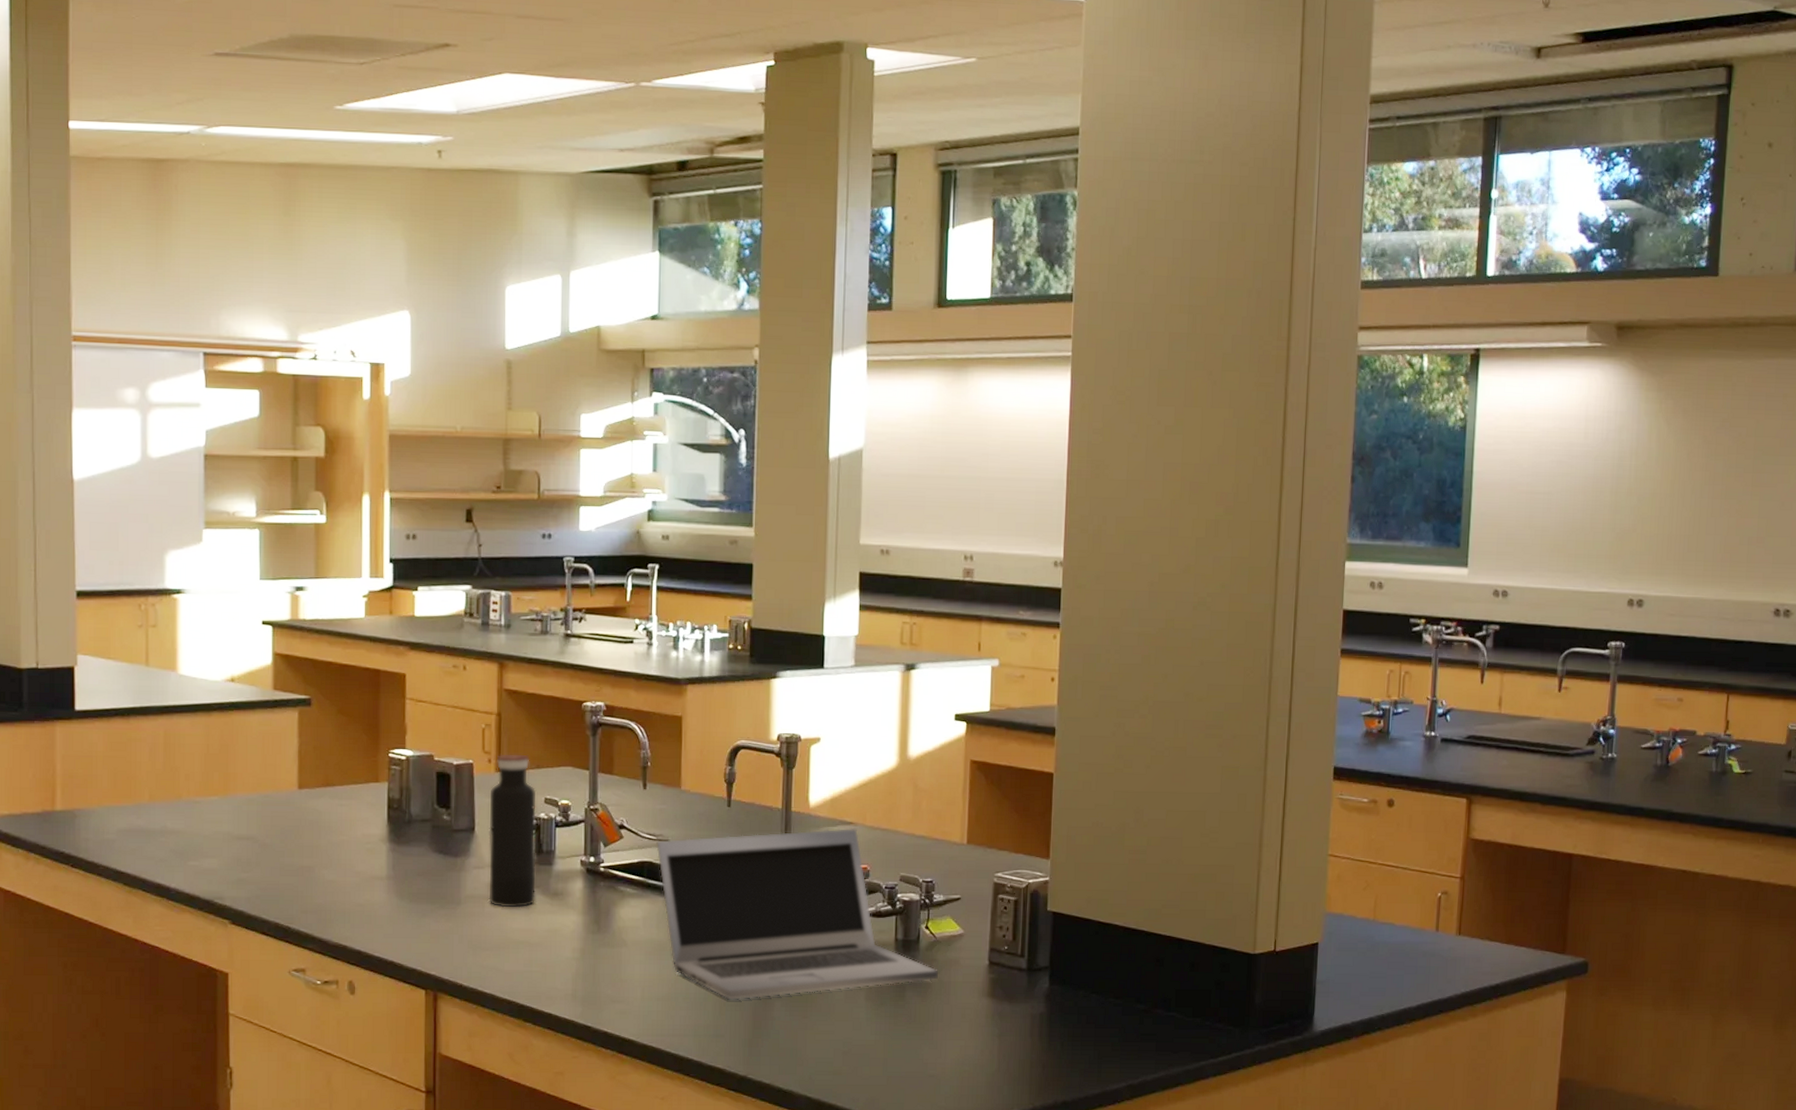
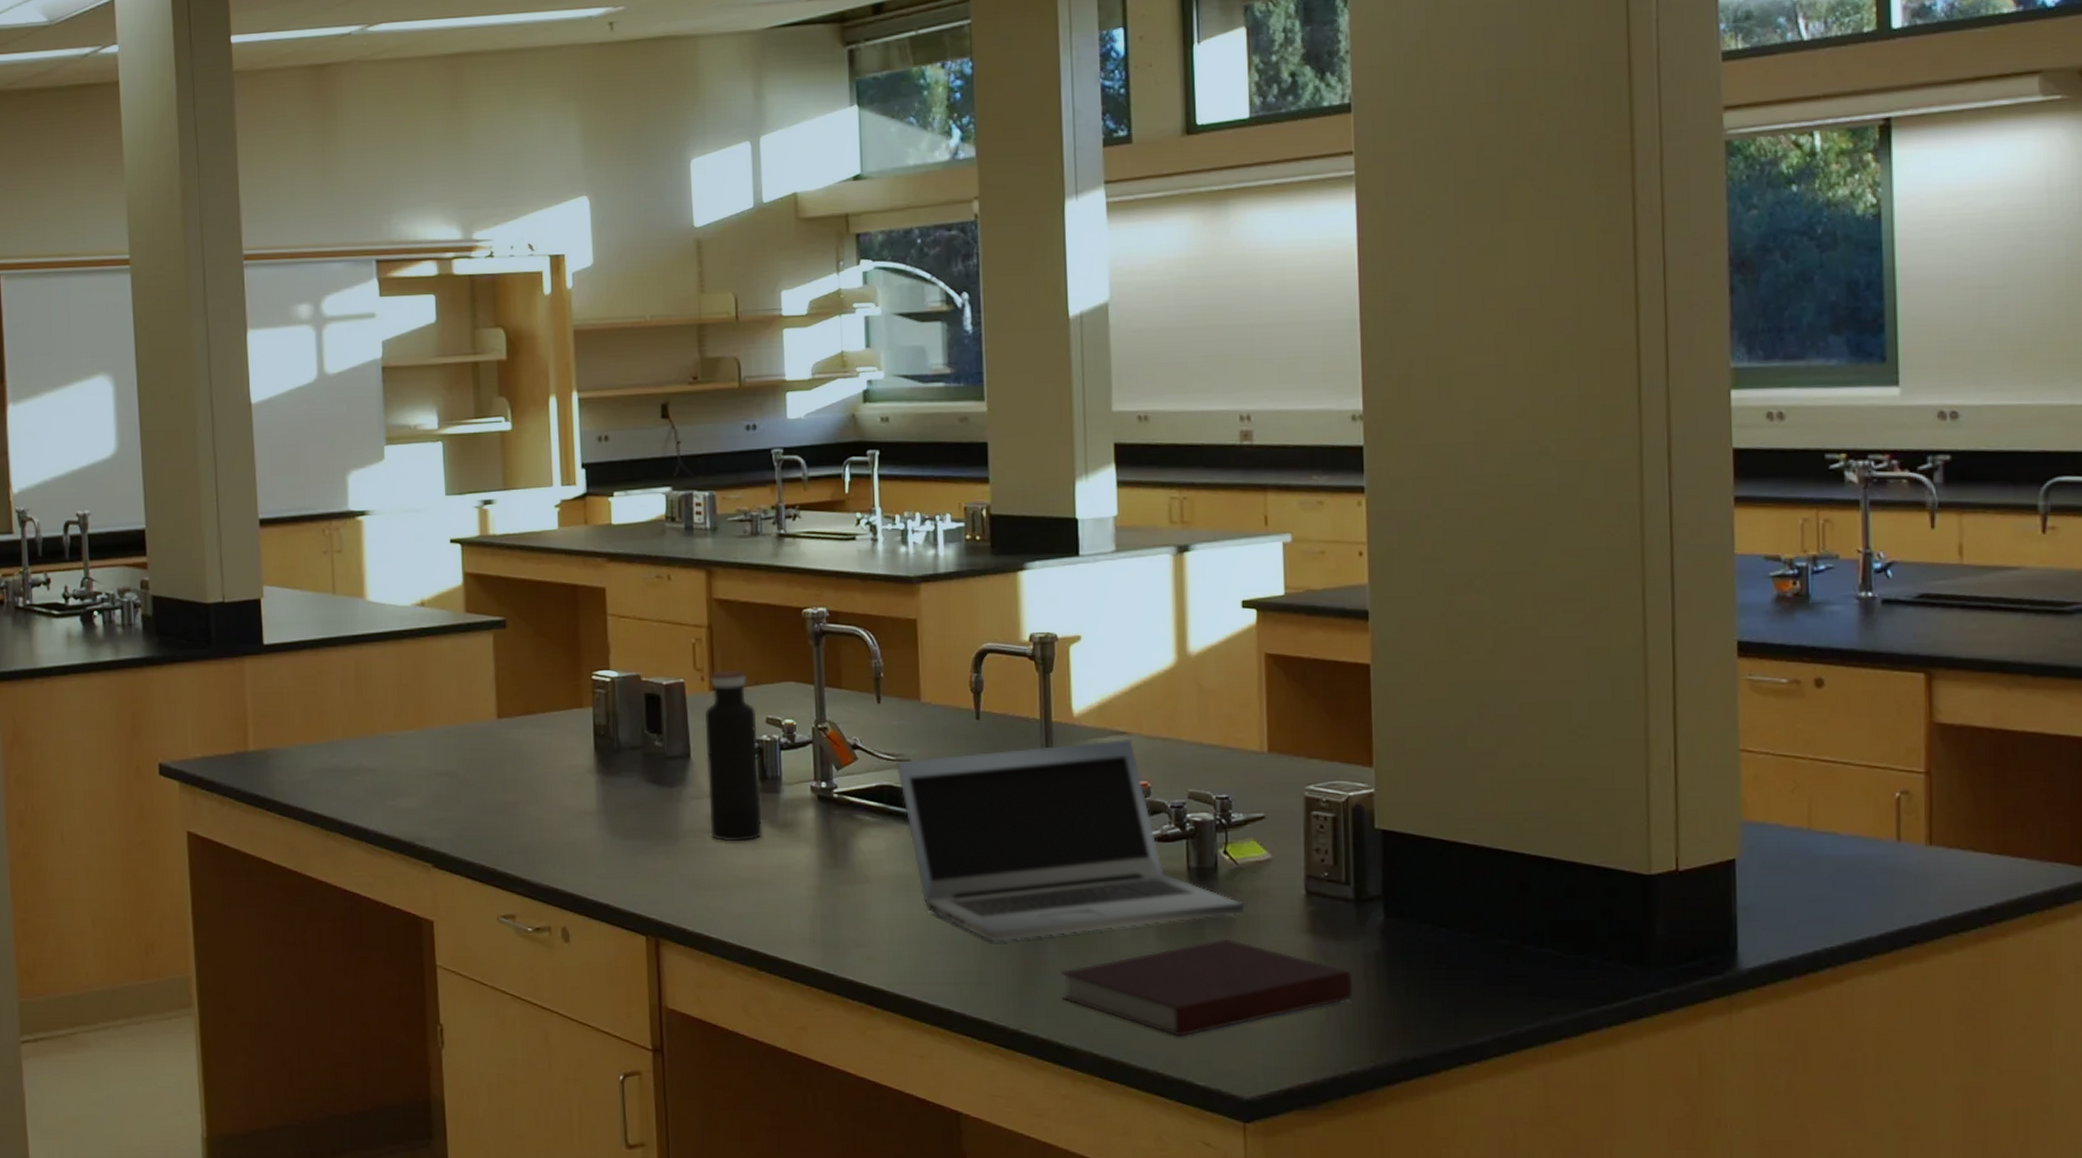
notebook: none [784,1000,1021,1083] -> present [1060,938,1353,1037]

